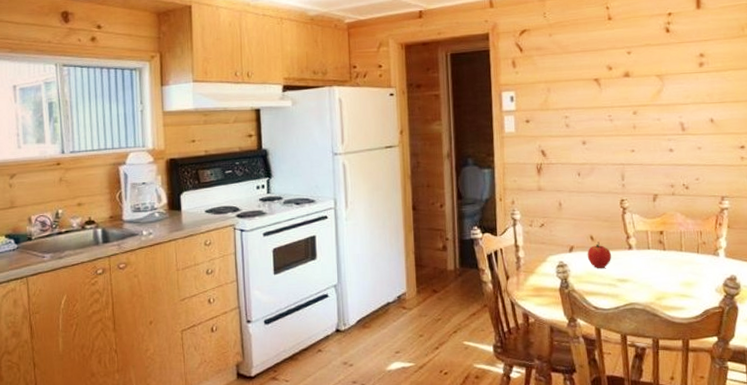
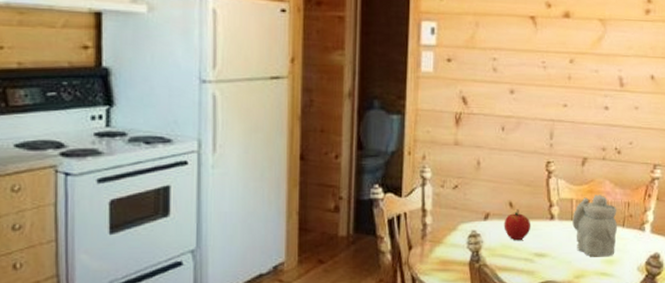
teapot: none [649,226,693,280] -> present [572,195,617,256]

